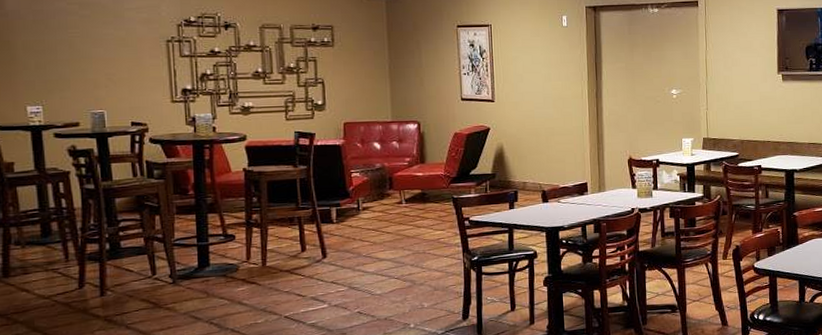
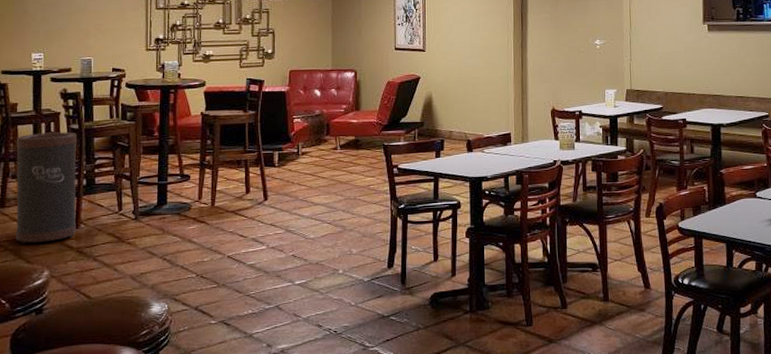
trash can: none [17,192,102,316] -> present [15,132,77,244]

